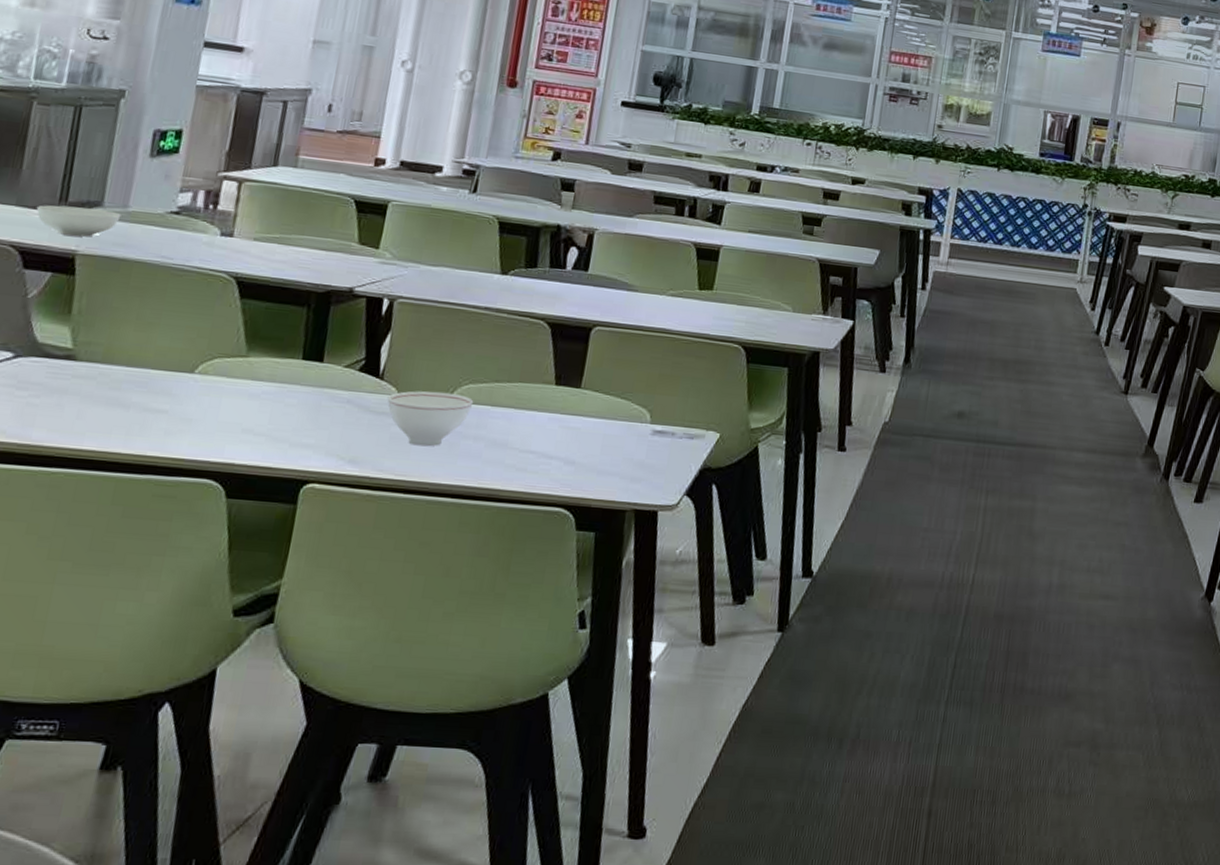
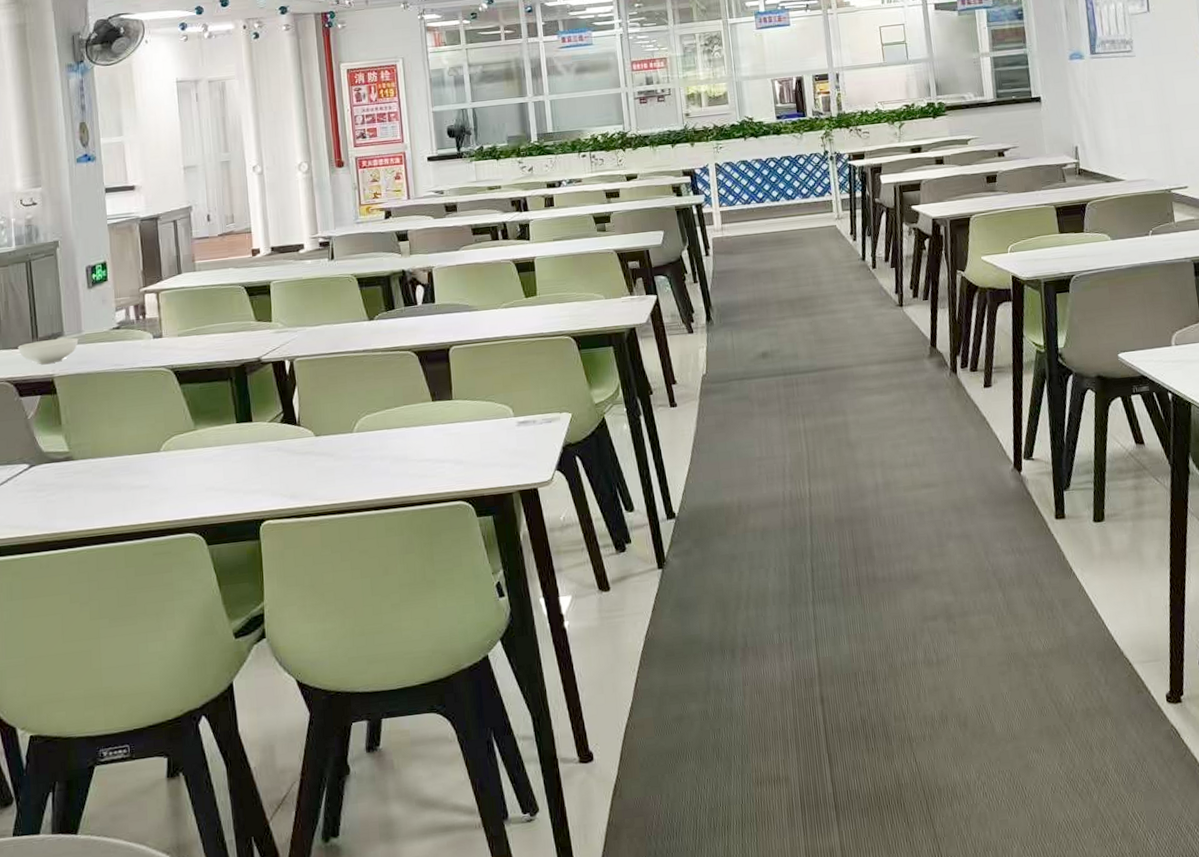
bowl: present [387,391,474,447] -> none [307,425,373,474]

